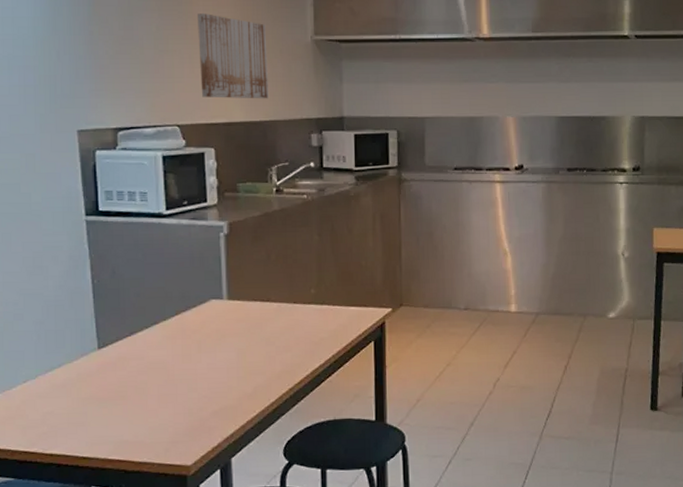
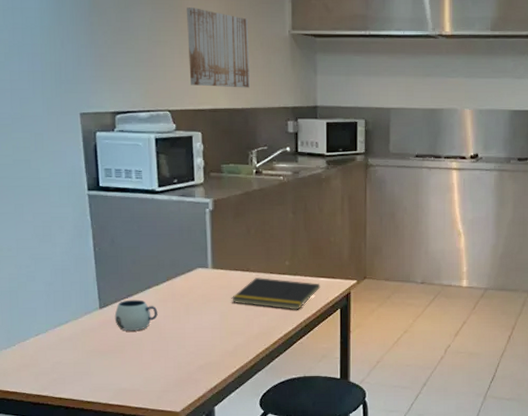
mug: none [115,337,165,373] -> present [114,299,158,331]
notepad: none [249,308,351,344] -> present [231,278,320,310]

